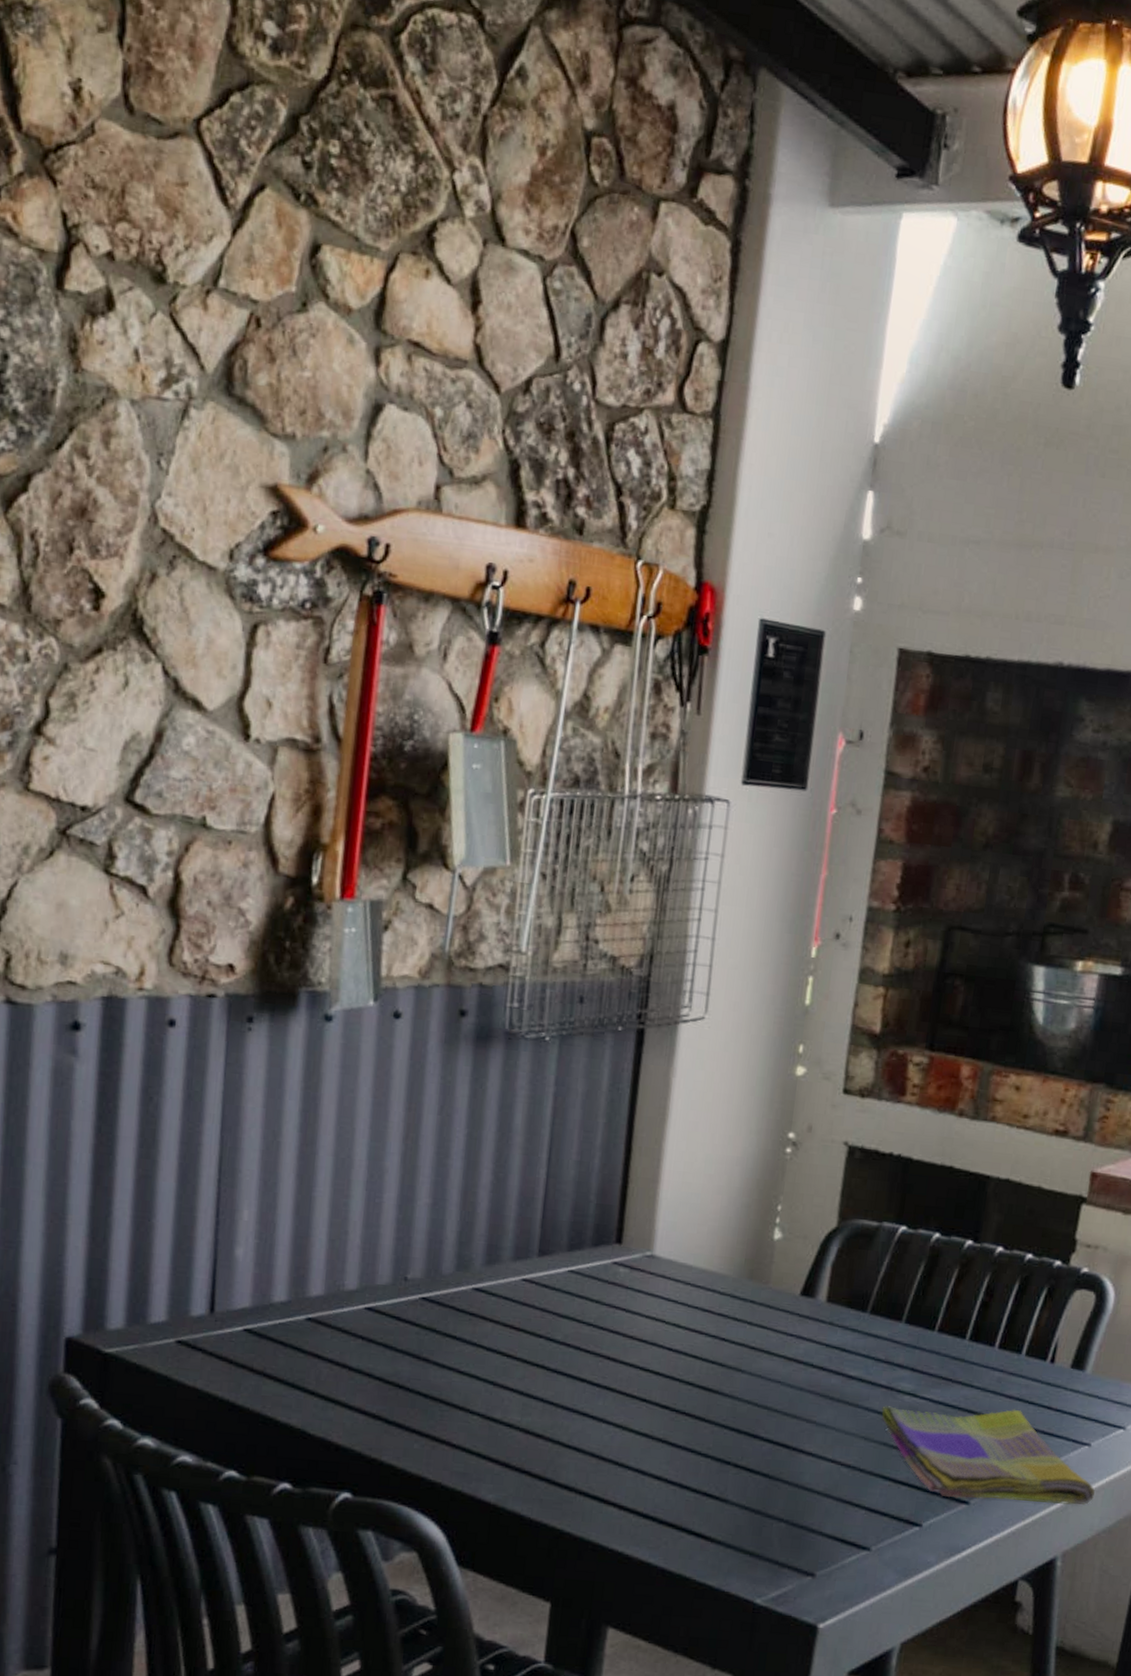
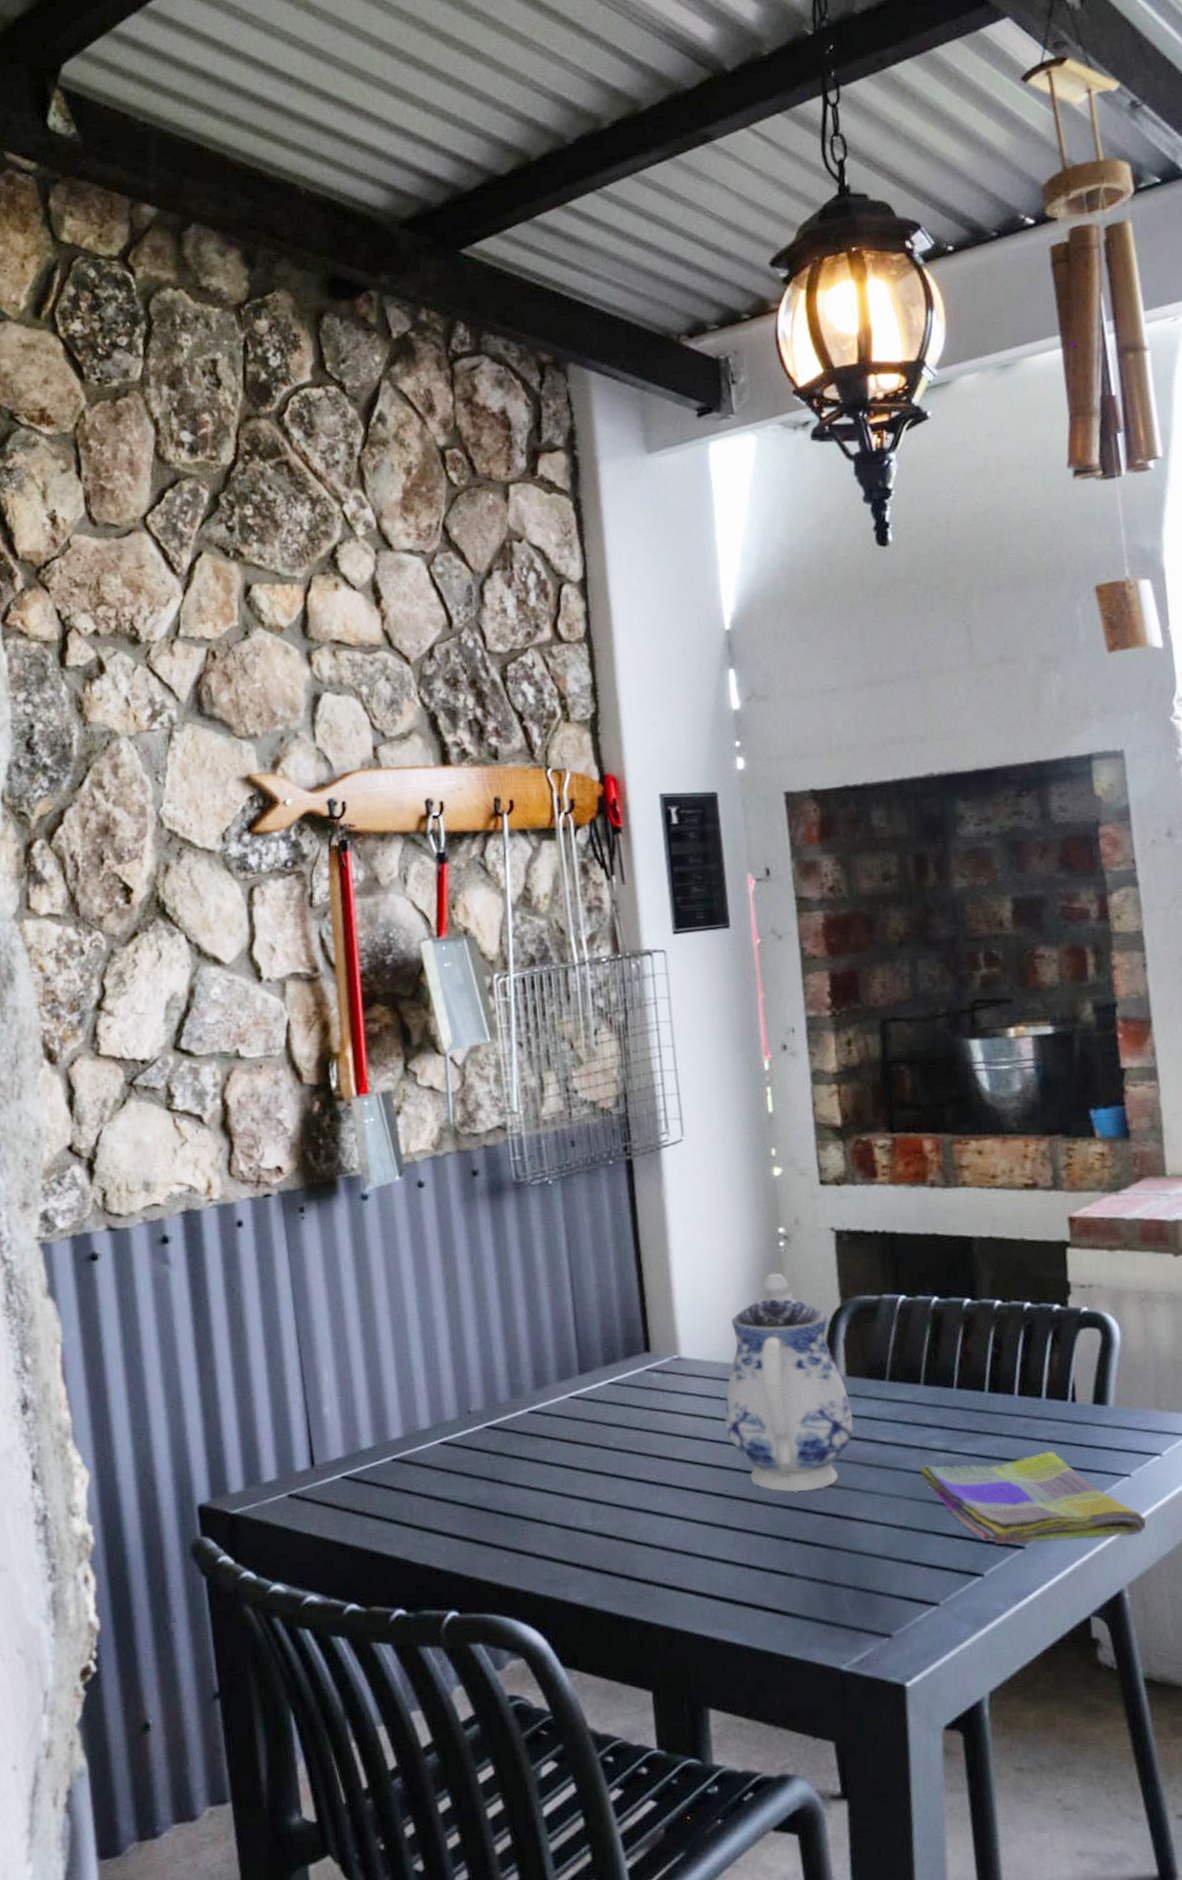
teapot: none [686,1180,825,1416] -> present [724,1273,854,1492]

